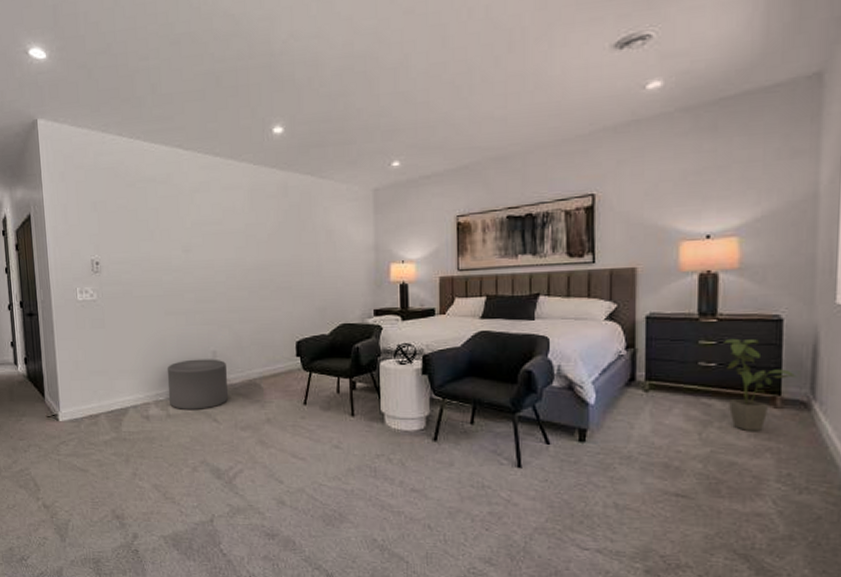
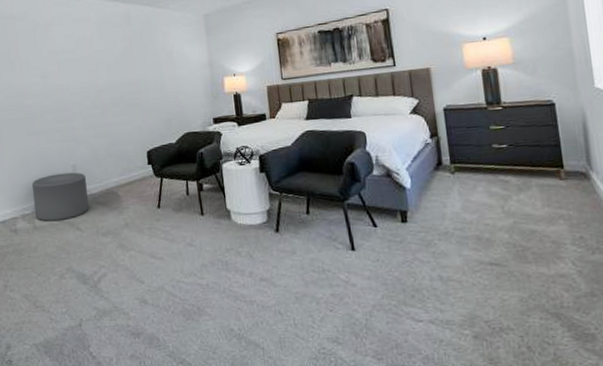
house plant: present [724,338,797,431] -> none [510,122,574,202]

